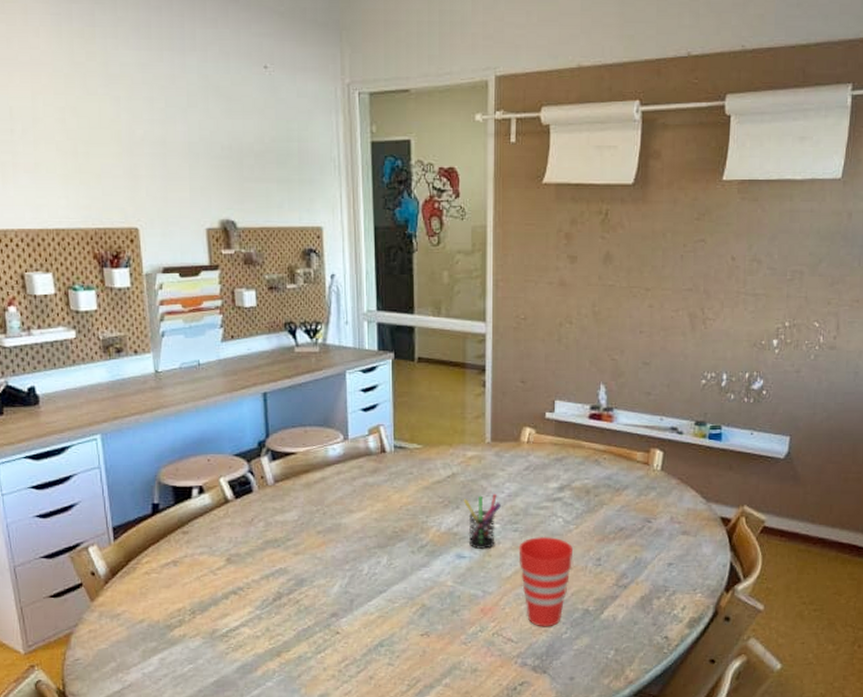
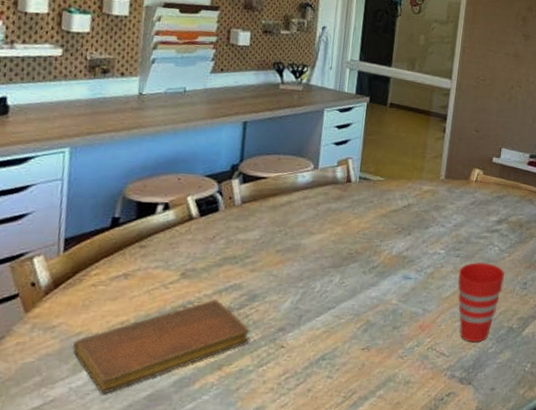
notebook: none [138,585,304,680] -> present [72,300,250,394]
pen holder: present [463,494,502,550] -> none [415,224,448,273]

